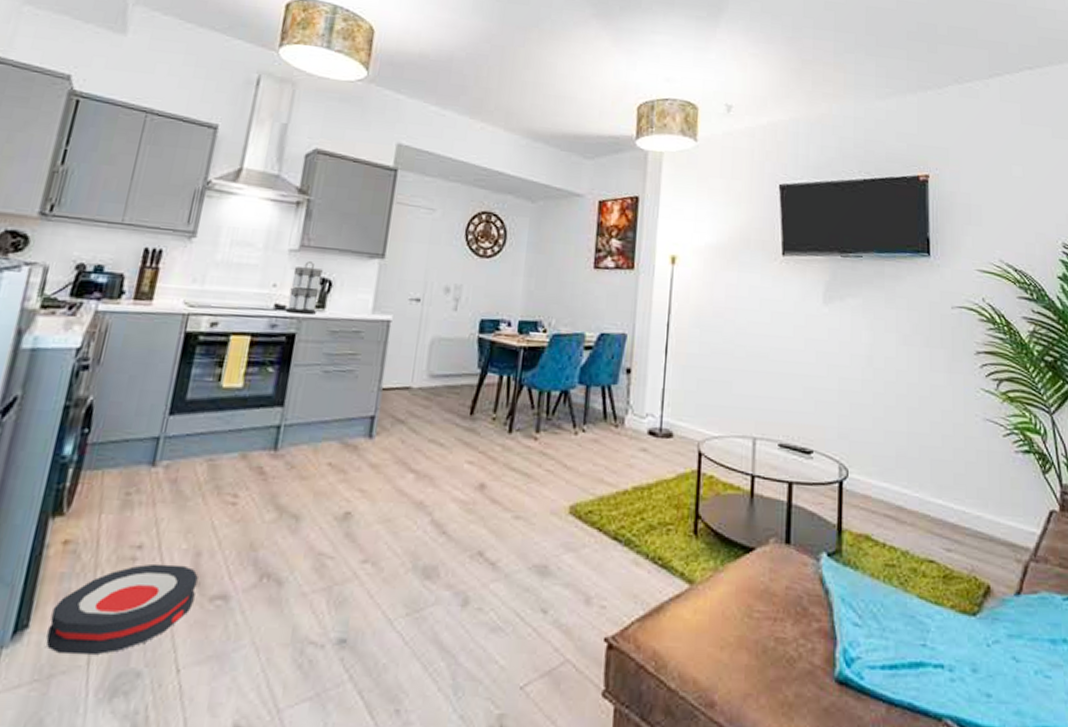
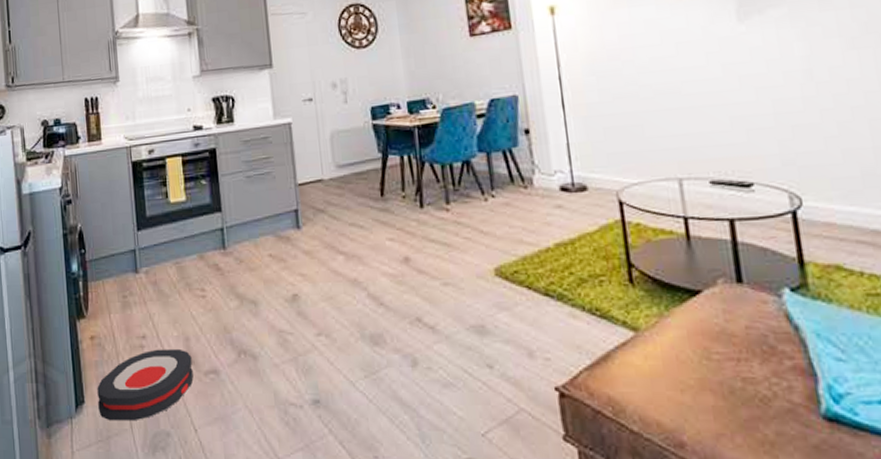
spice rack: present [285,261,323,315] -> none [200,83,228,132]

